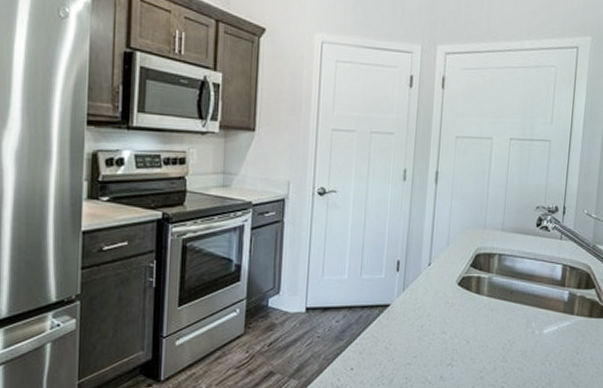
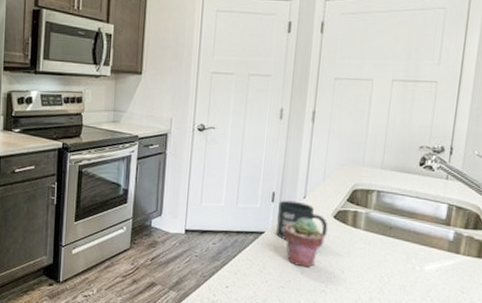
mug: none [402,268,453,313] -> present [276,200,328,241]
potted succulent: none [409,287,450,340] -> present [284,218,325,268]

